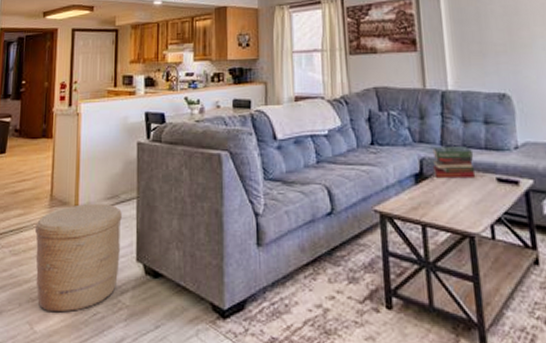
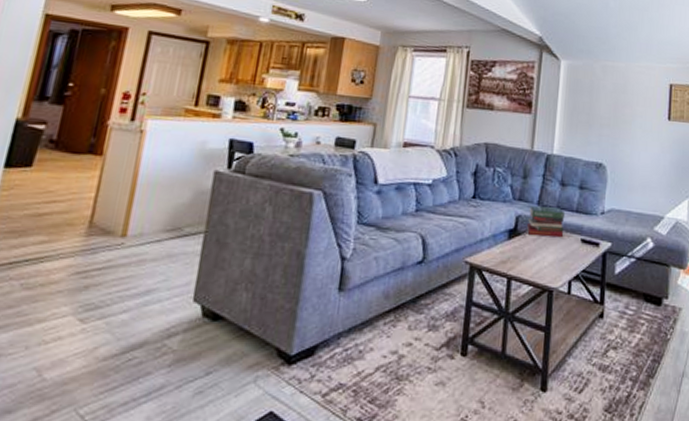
basket: present [34,204,122,313] -> none [53,235,183,358]

